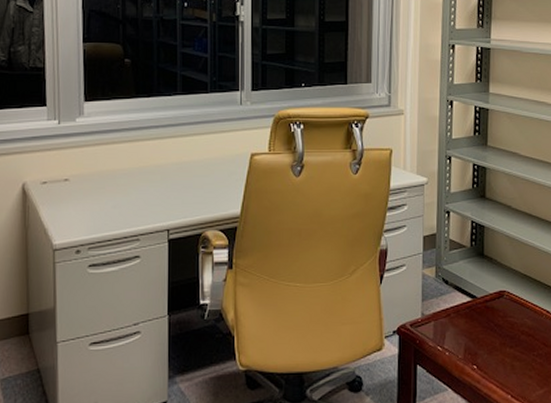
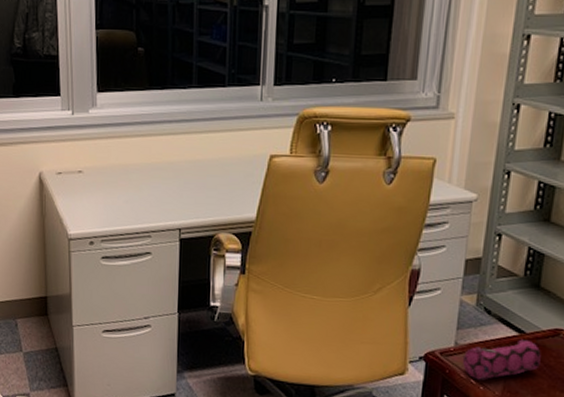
pencil case: none [430,303,491,346] -> present [463,339,541,380]

